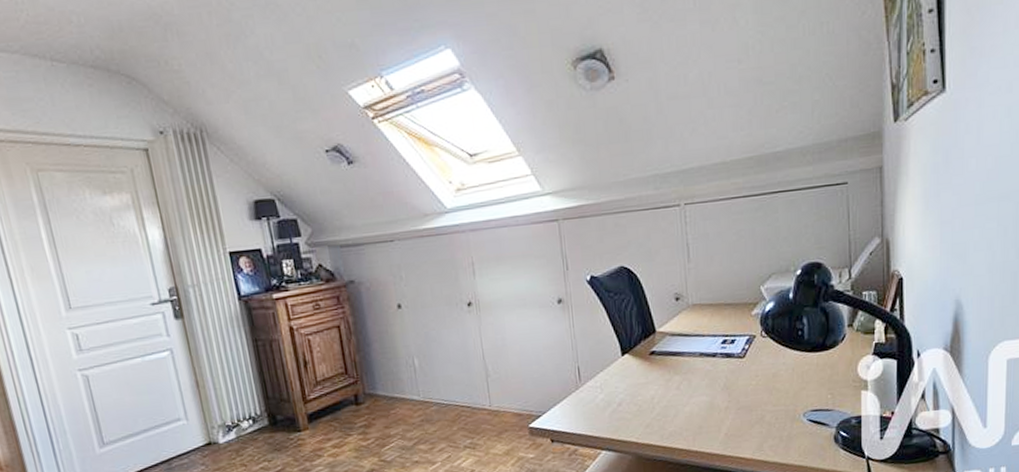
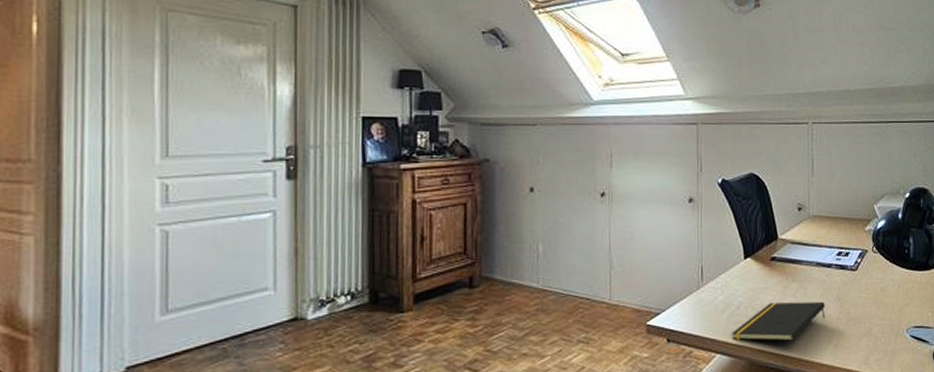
notepad: none [615,392,713,436] -> present [732,301,826,341]

